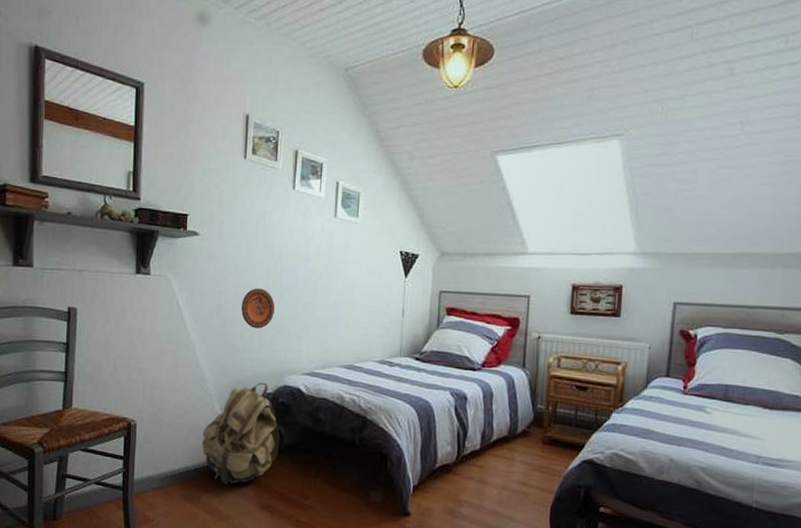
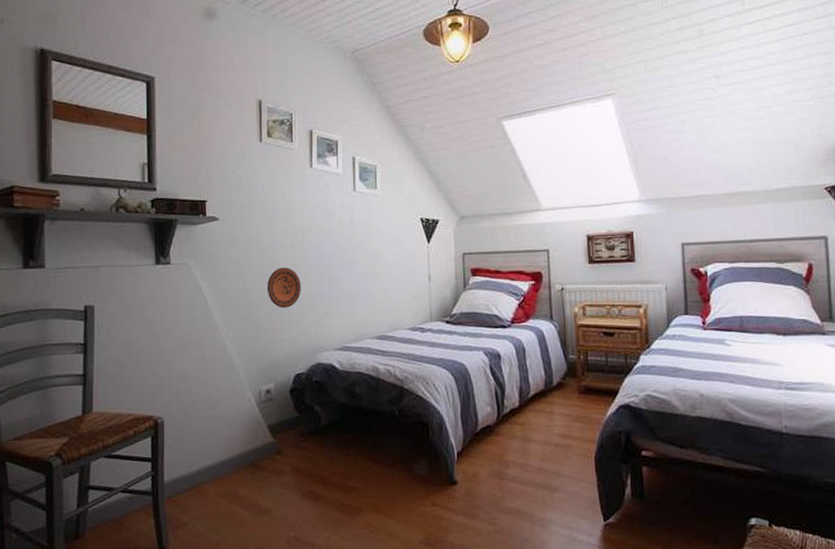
backpack: present [201,382,279,485] -> none [235,362,317,475]

